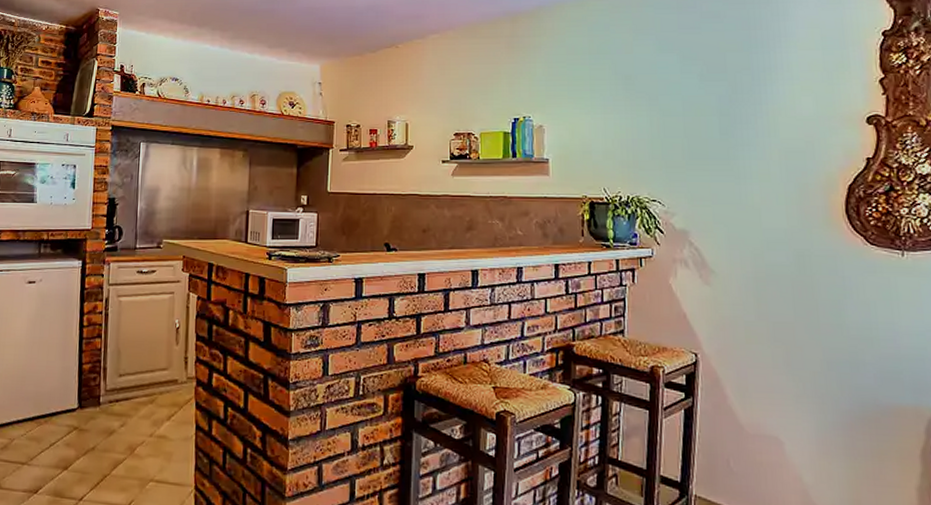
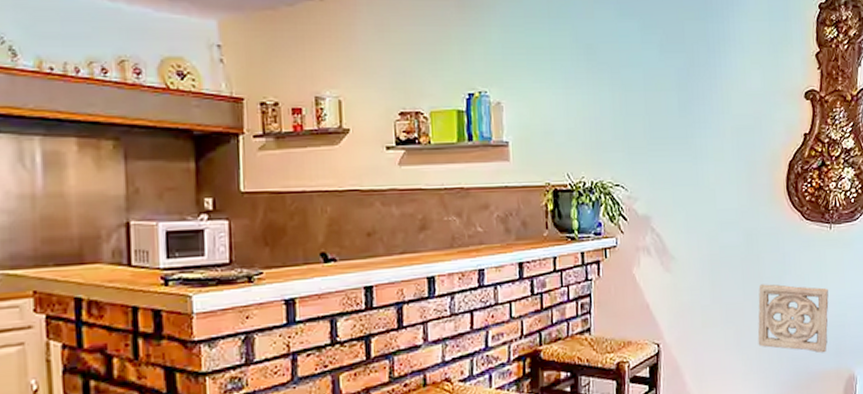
wall ornament: none [812,306,903,387] -> present [757,284,829,354]

